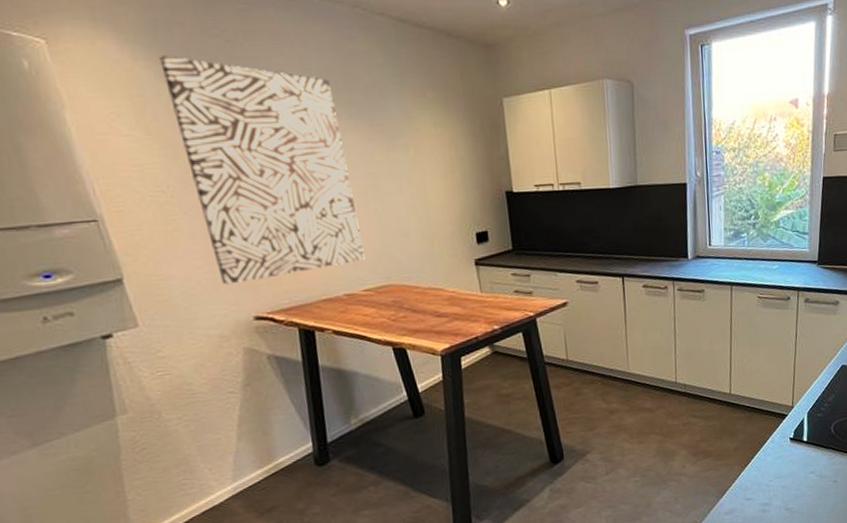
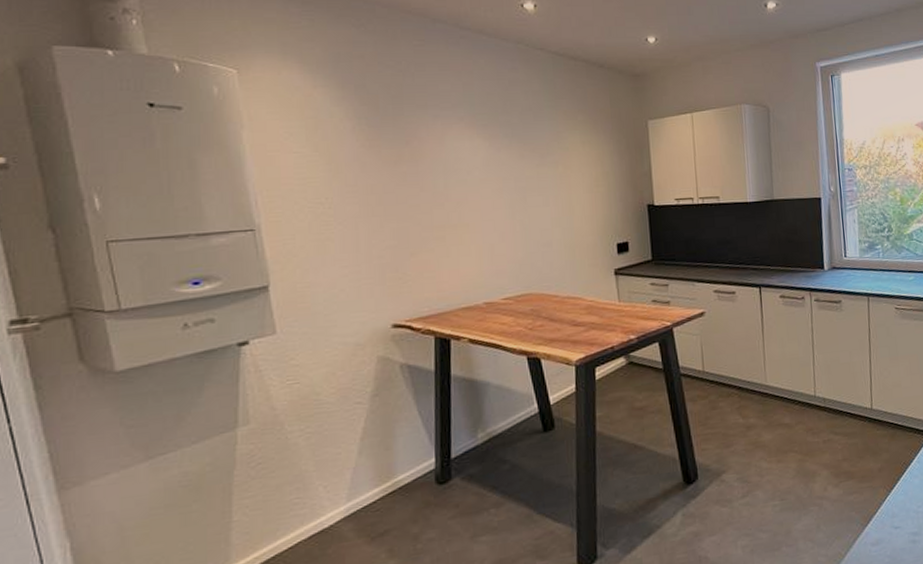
wall art: present [159,55,365,285] -> none [337,83,507,293]

